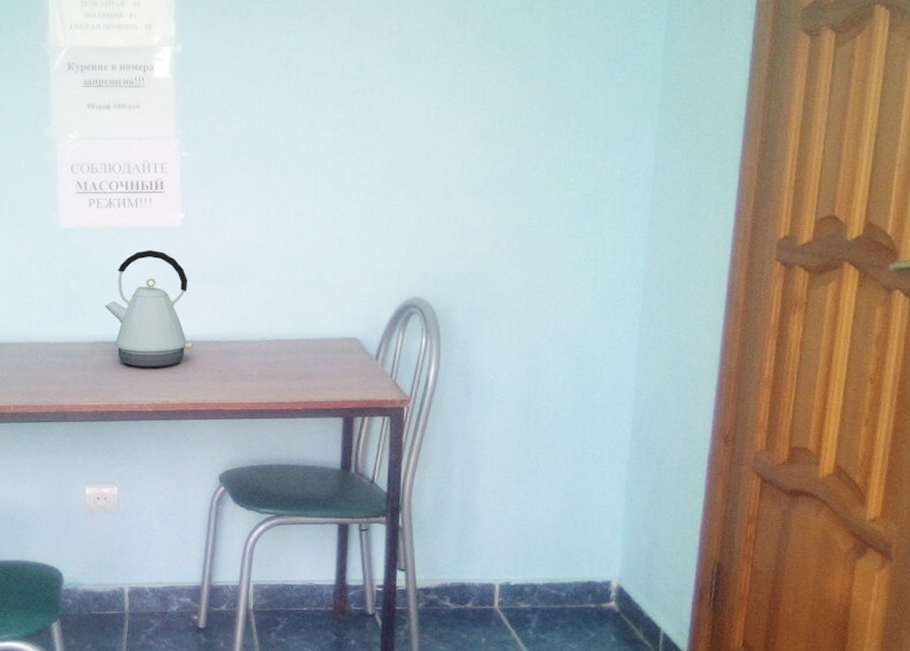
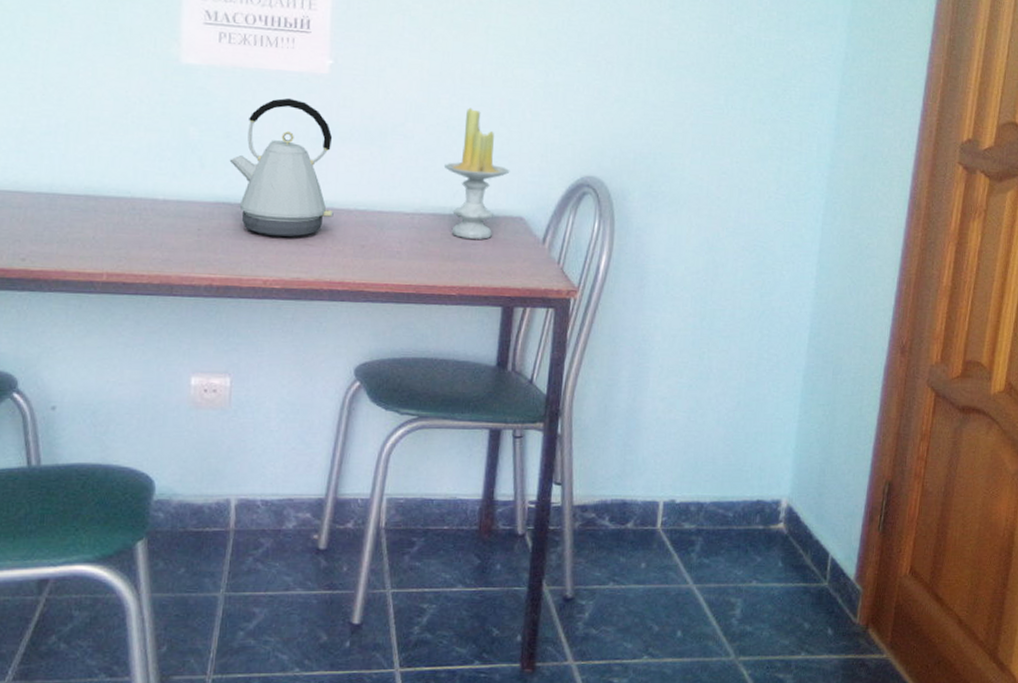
candle: none [285,245,343,360] -> present [445,107,510,239]

